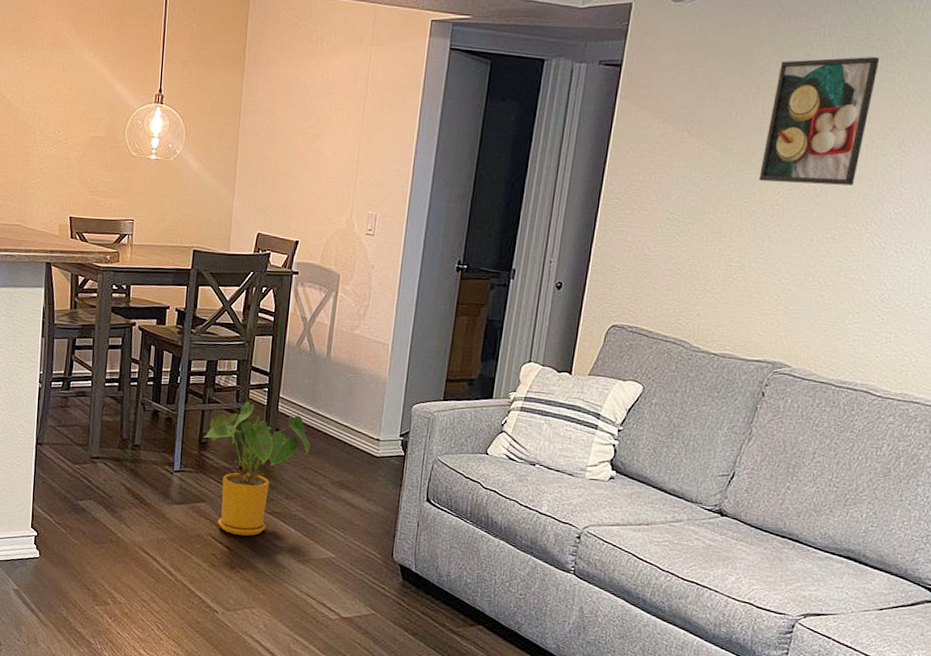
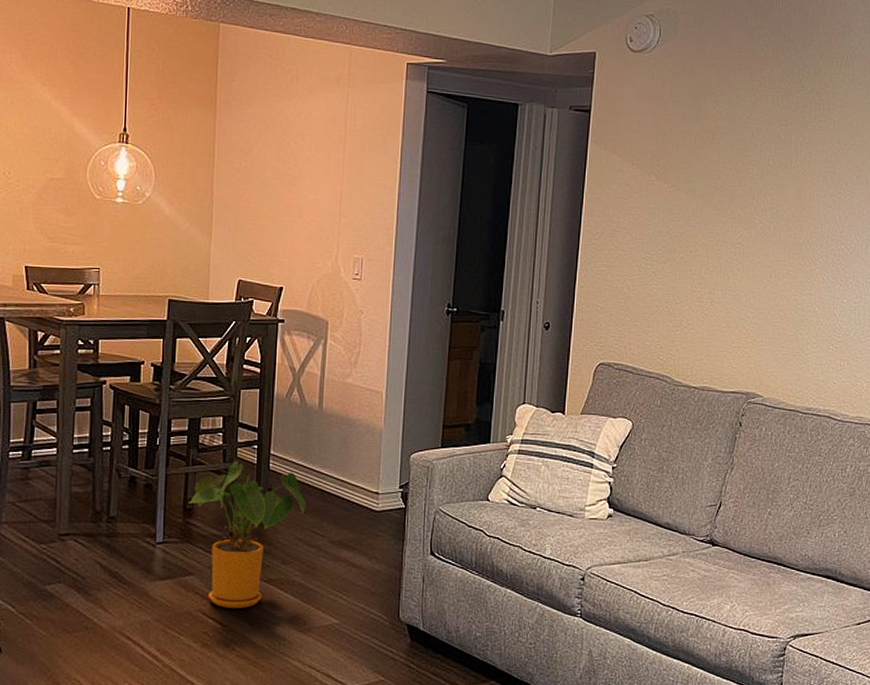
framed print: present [759,57,880,186] -> none [720,107,814,225]

